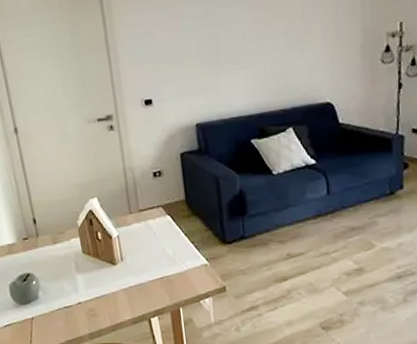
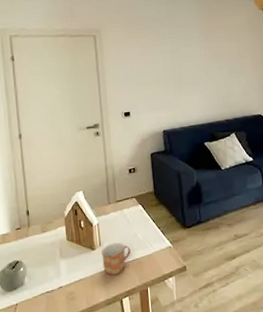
mug: none [124,257,159,294] -> present [101,242,131,276]

